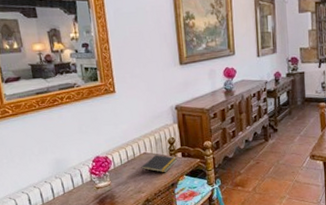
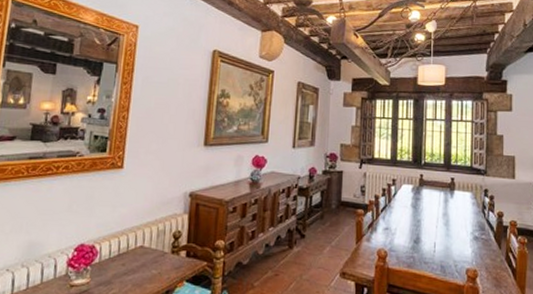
notepad: present [141,155,178,174] -> none [132,250,180,275]

